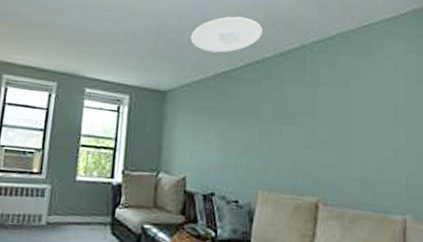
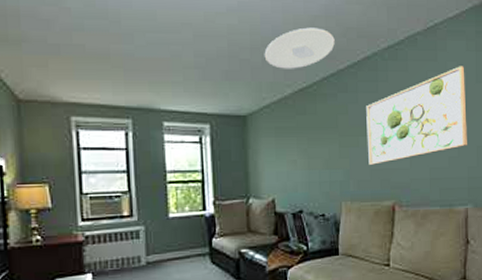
wall art: none [290,66,406,156] -> present [366,66,467,165]

